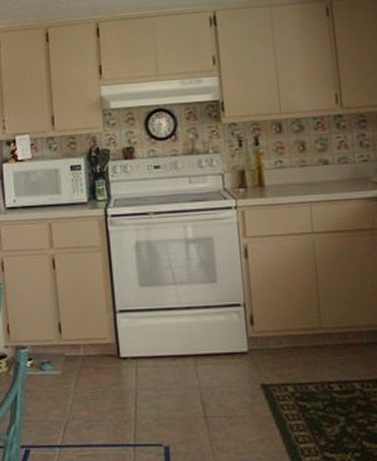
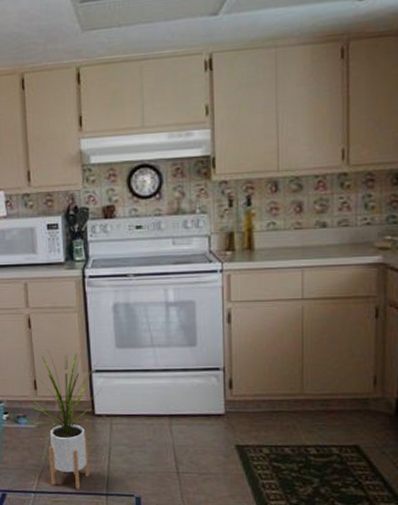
house plant: none [53,288,127,442] -> present [29,348,103,490]

